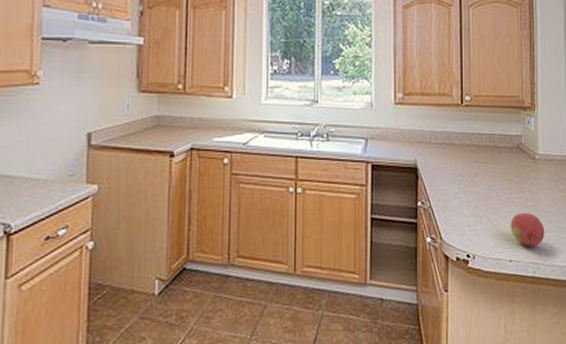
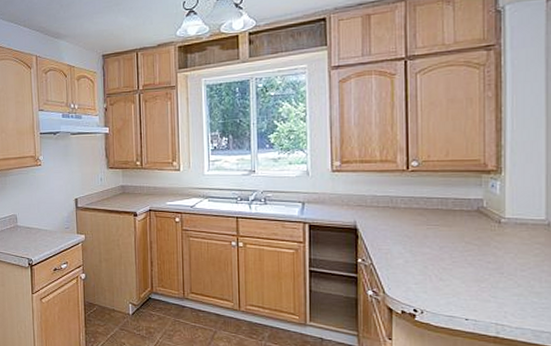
fruit: present [510,212,545,247] -> none [467,274,512,308]

